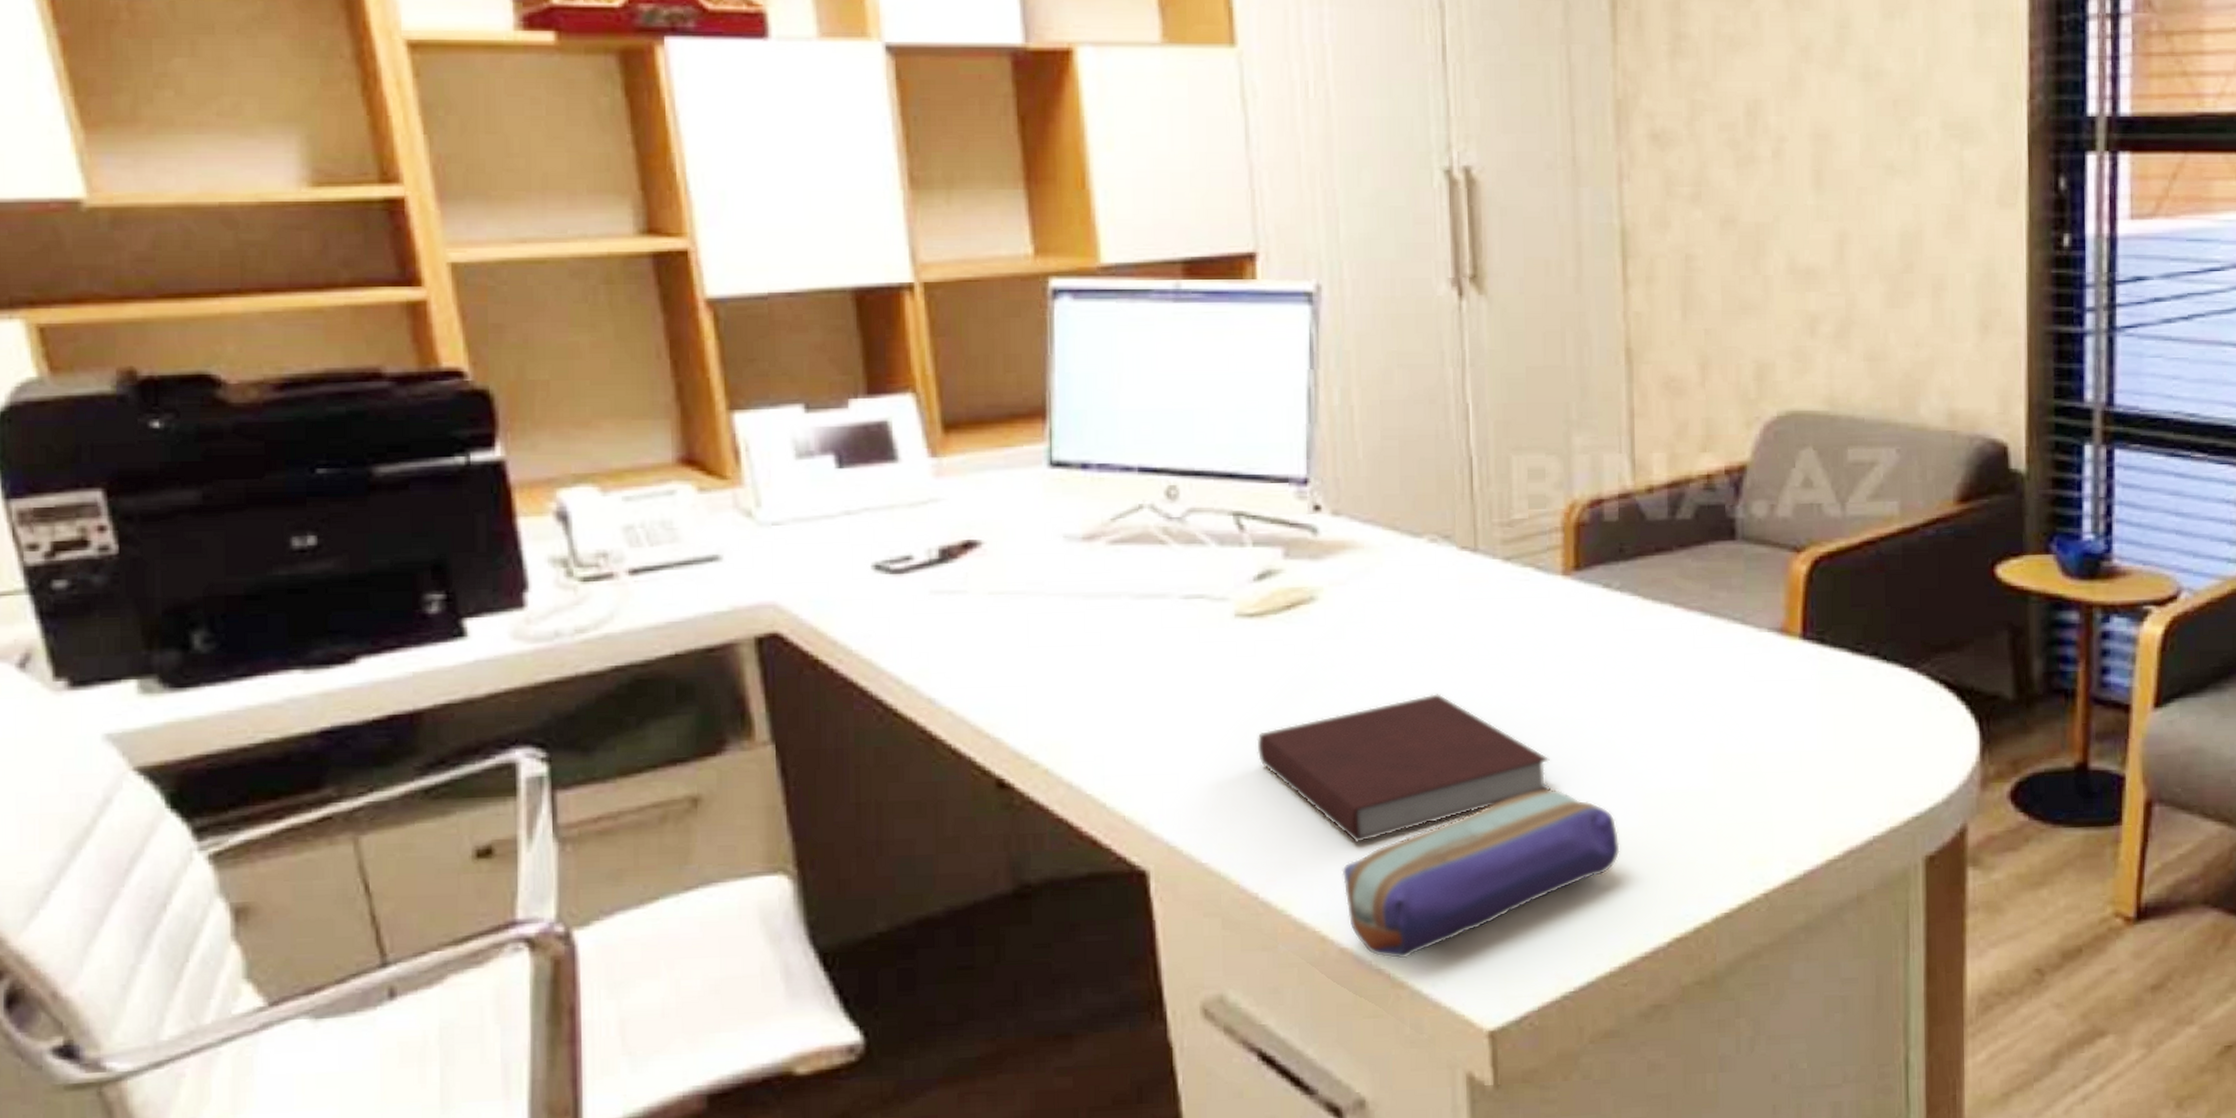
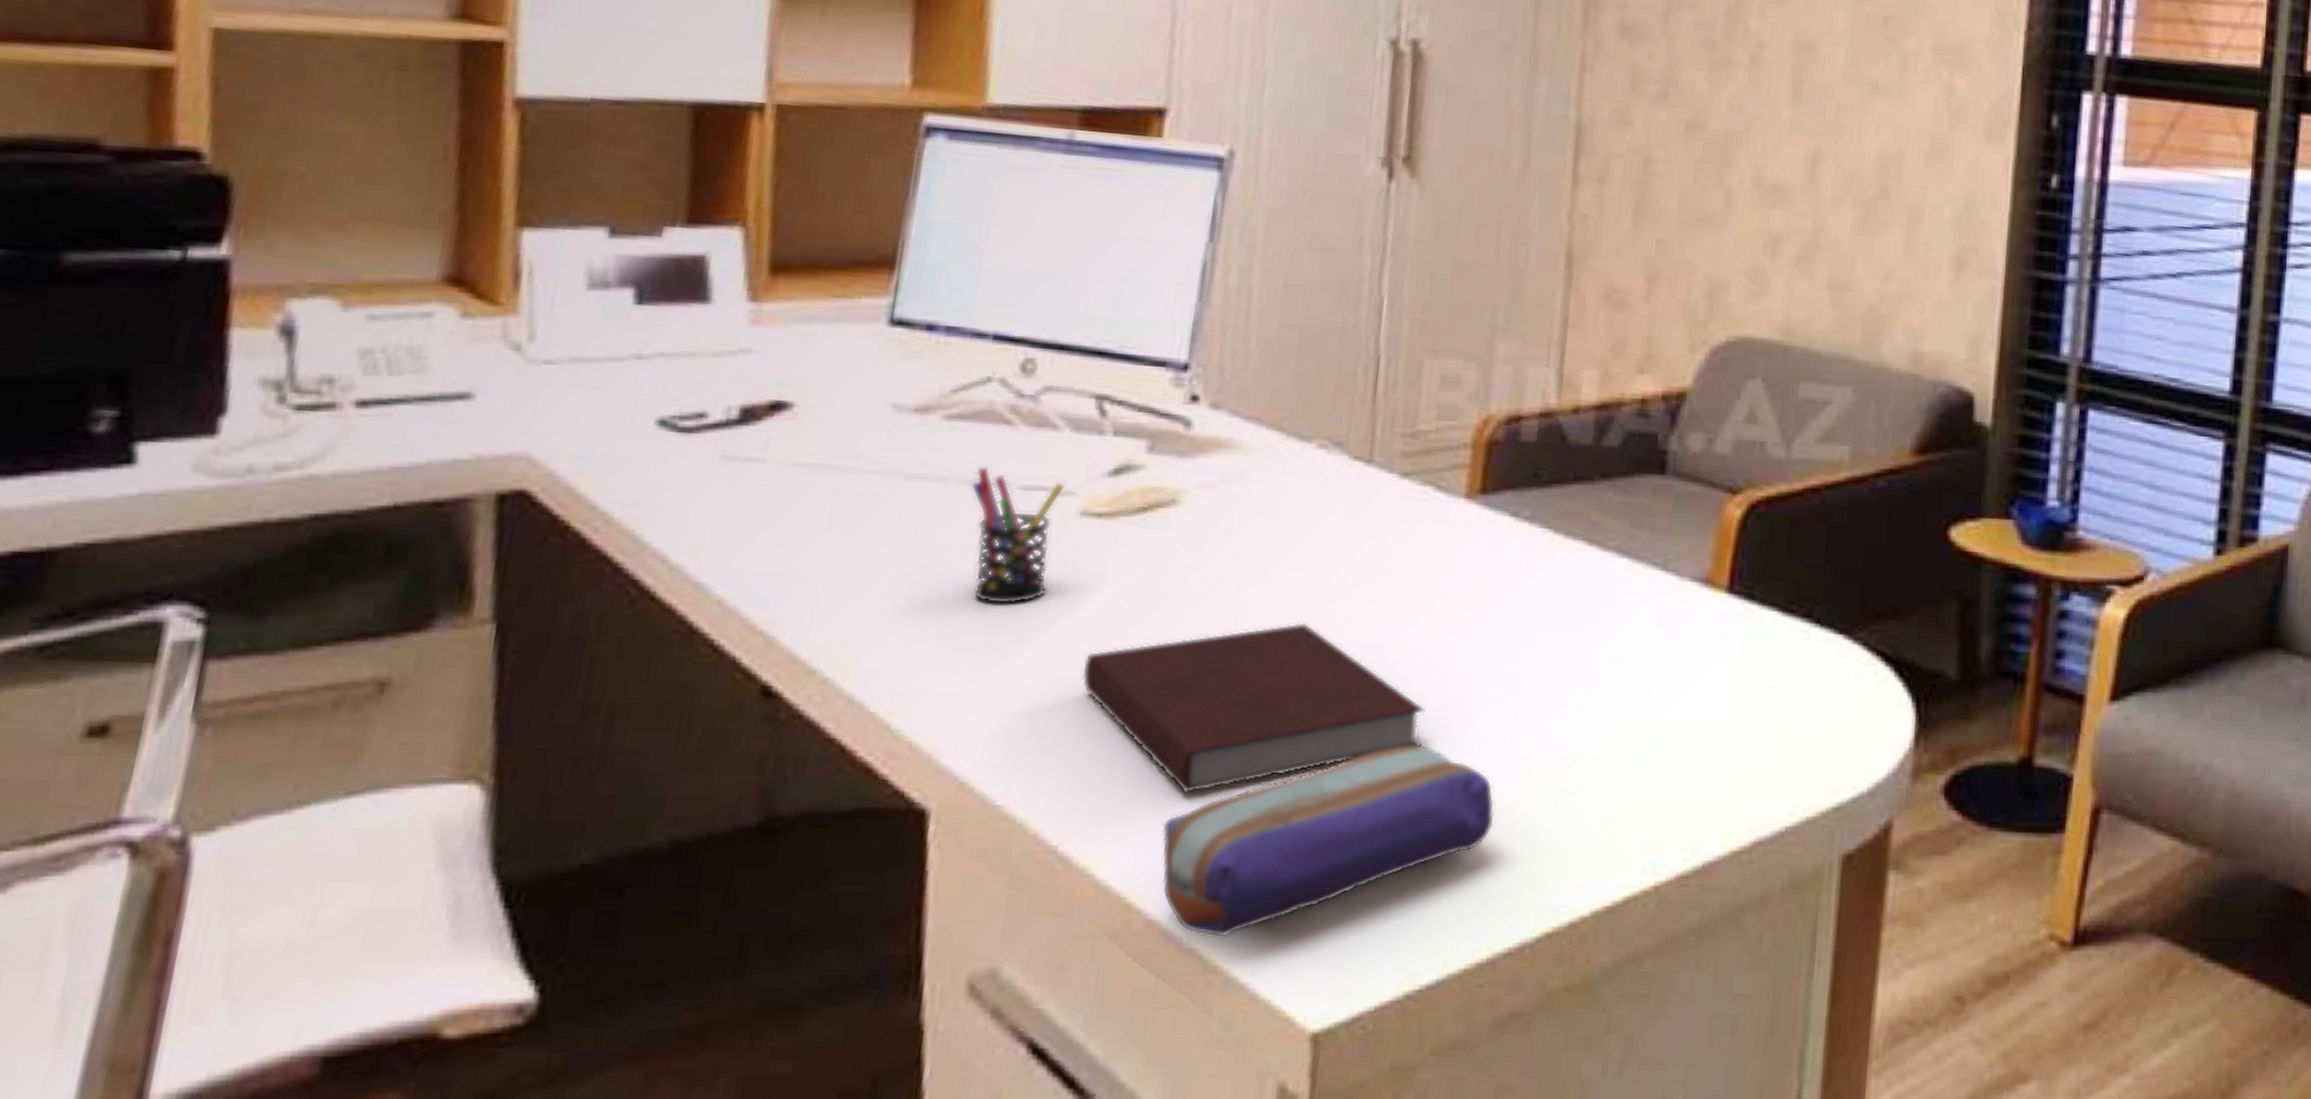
pen holder: none [1140,582,1220,698] -> present [971,466,1066,605]

